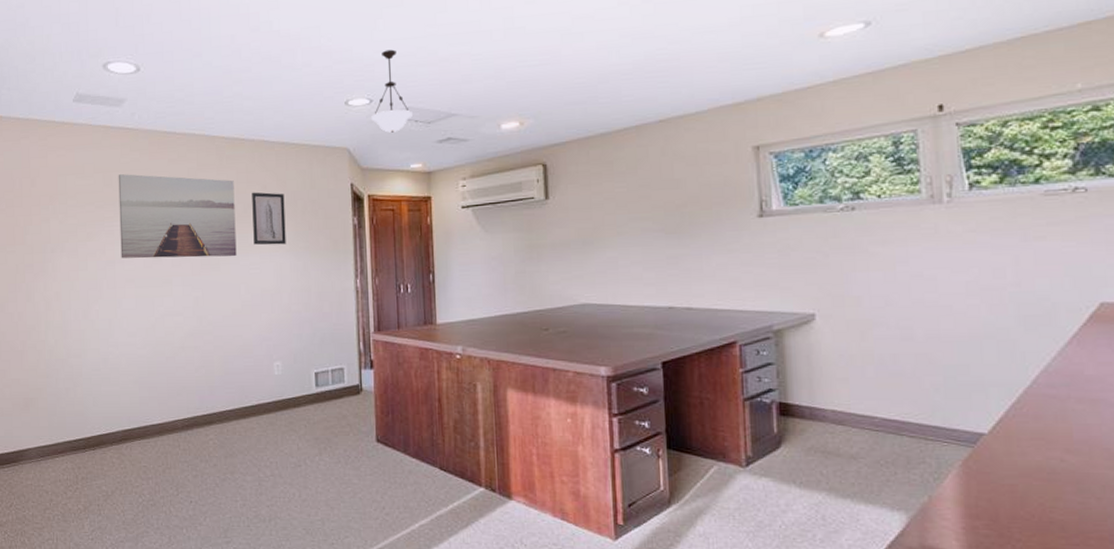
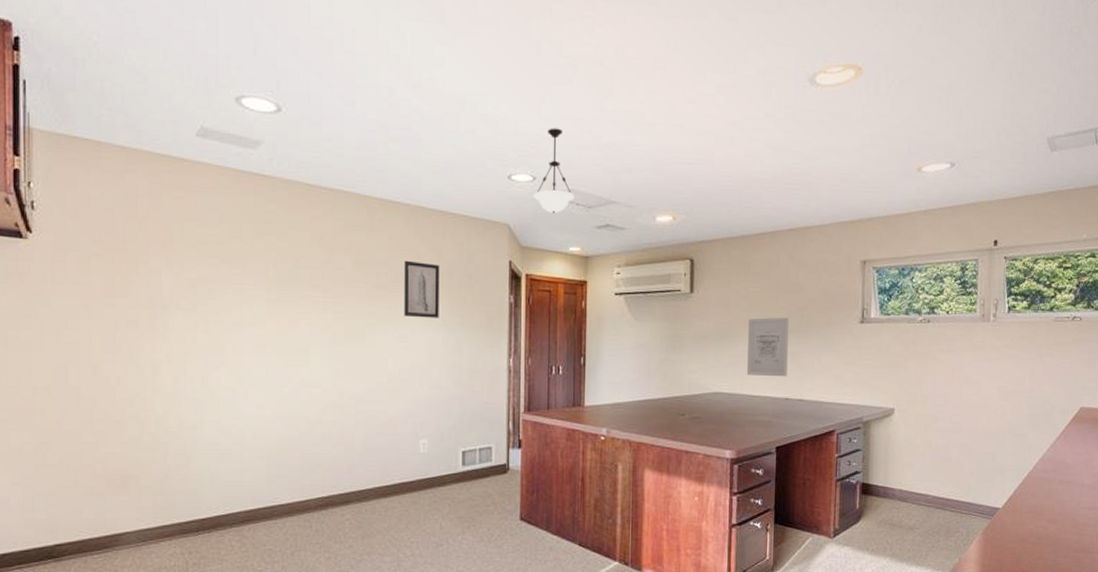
wall art: present [118,173,237,259] -> none [250,225,385,327]
wall art: none [616,217,669,284] -> present [747,317,789,377]

